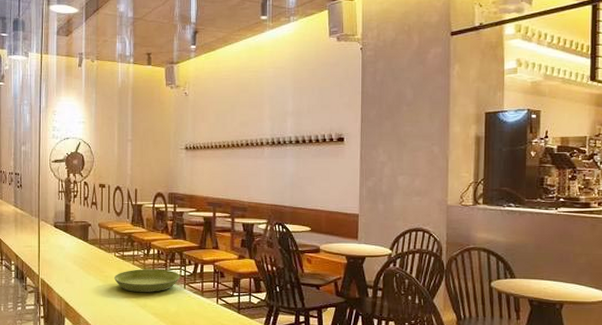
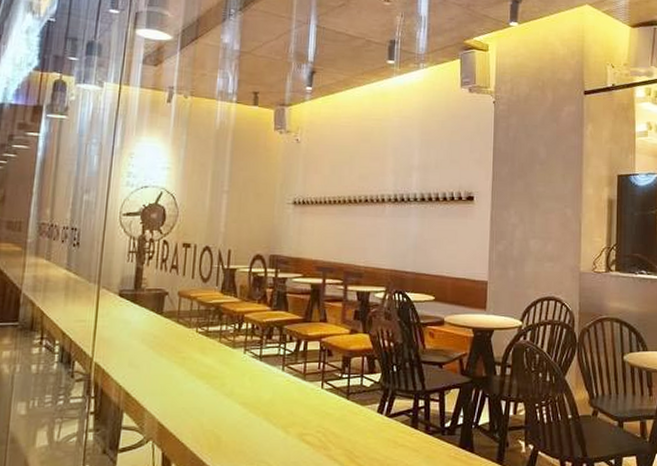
saucer: present [114,269,181,292] -> none [194,348,279,377]

